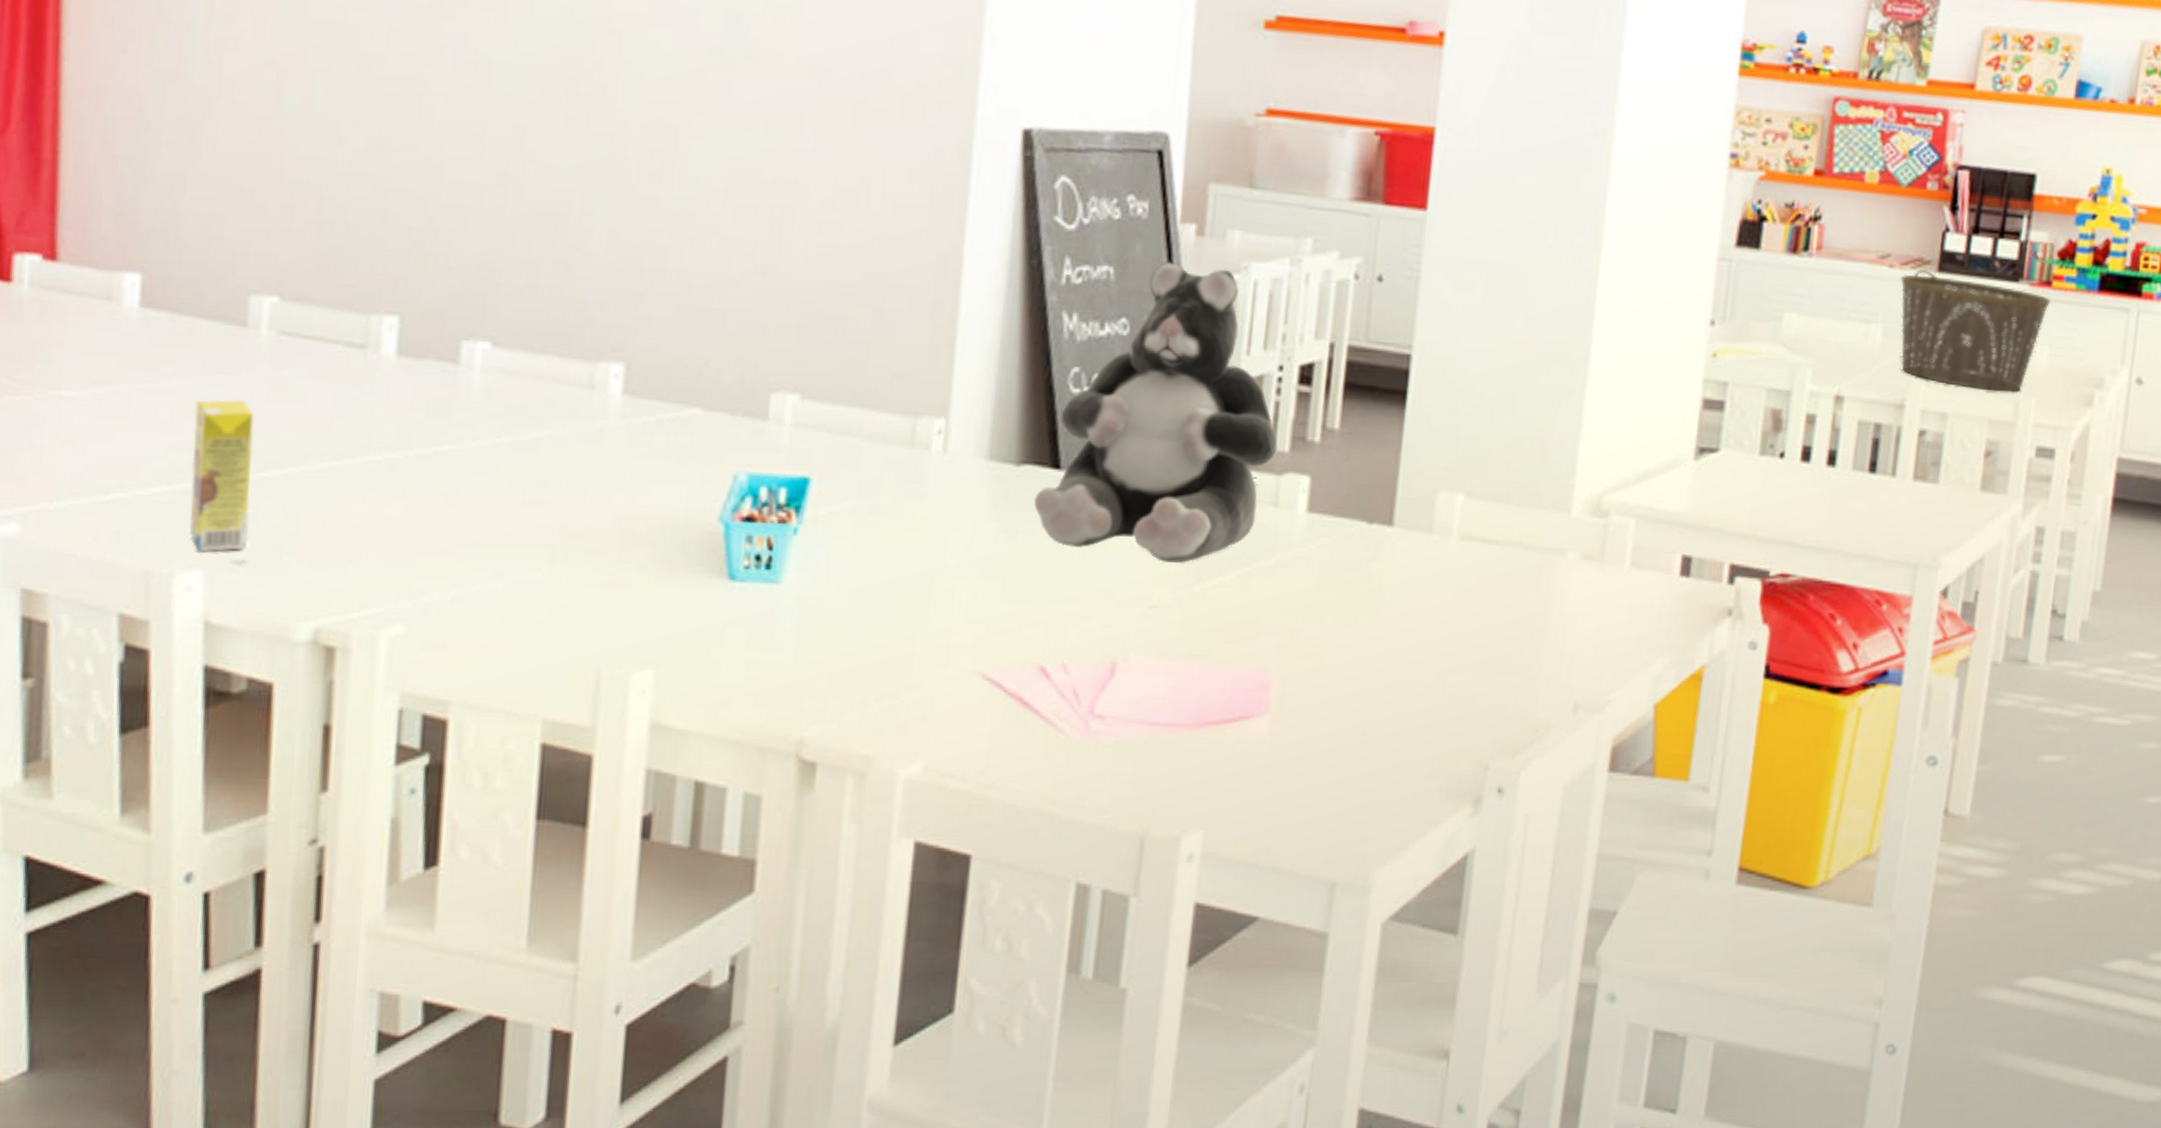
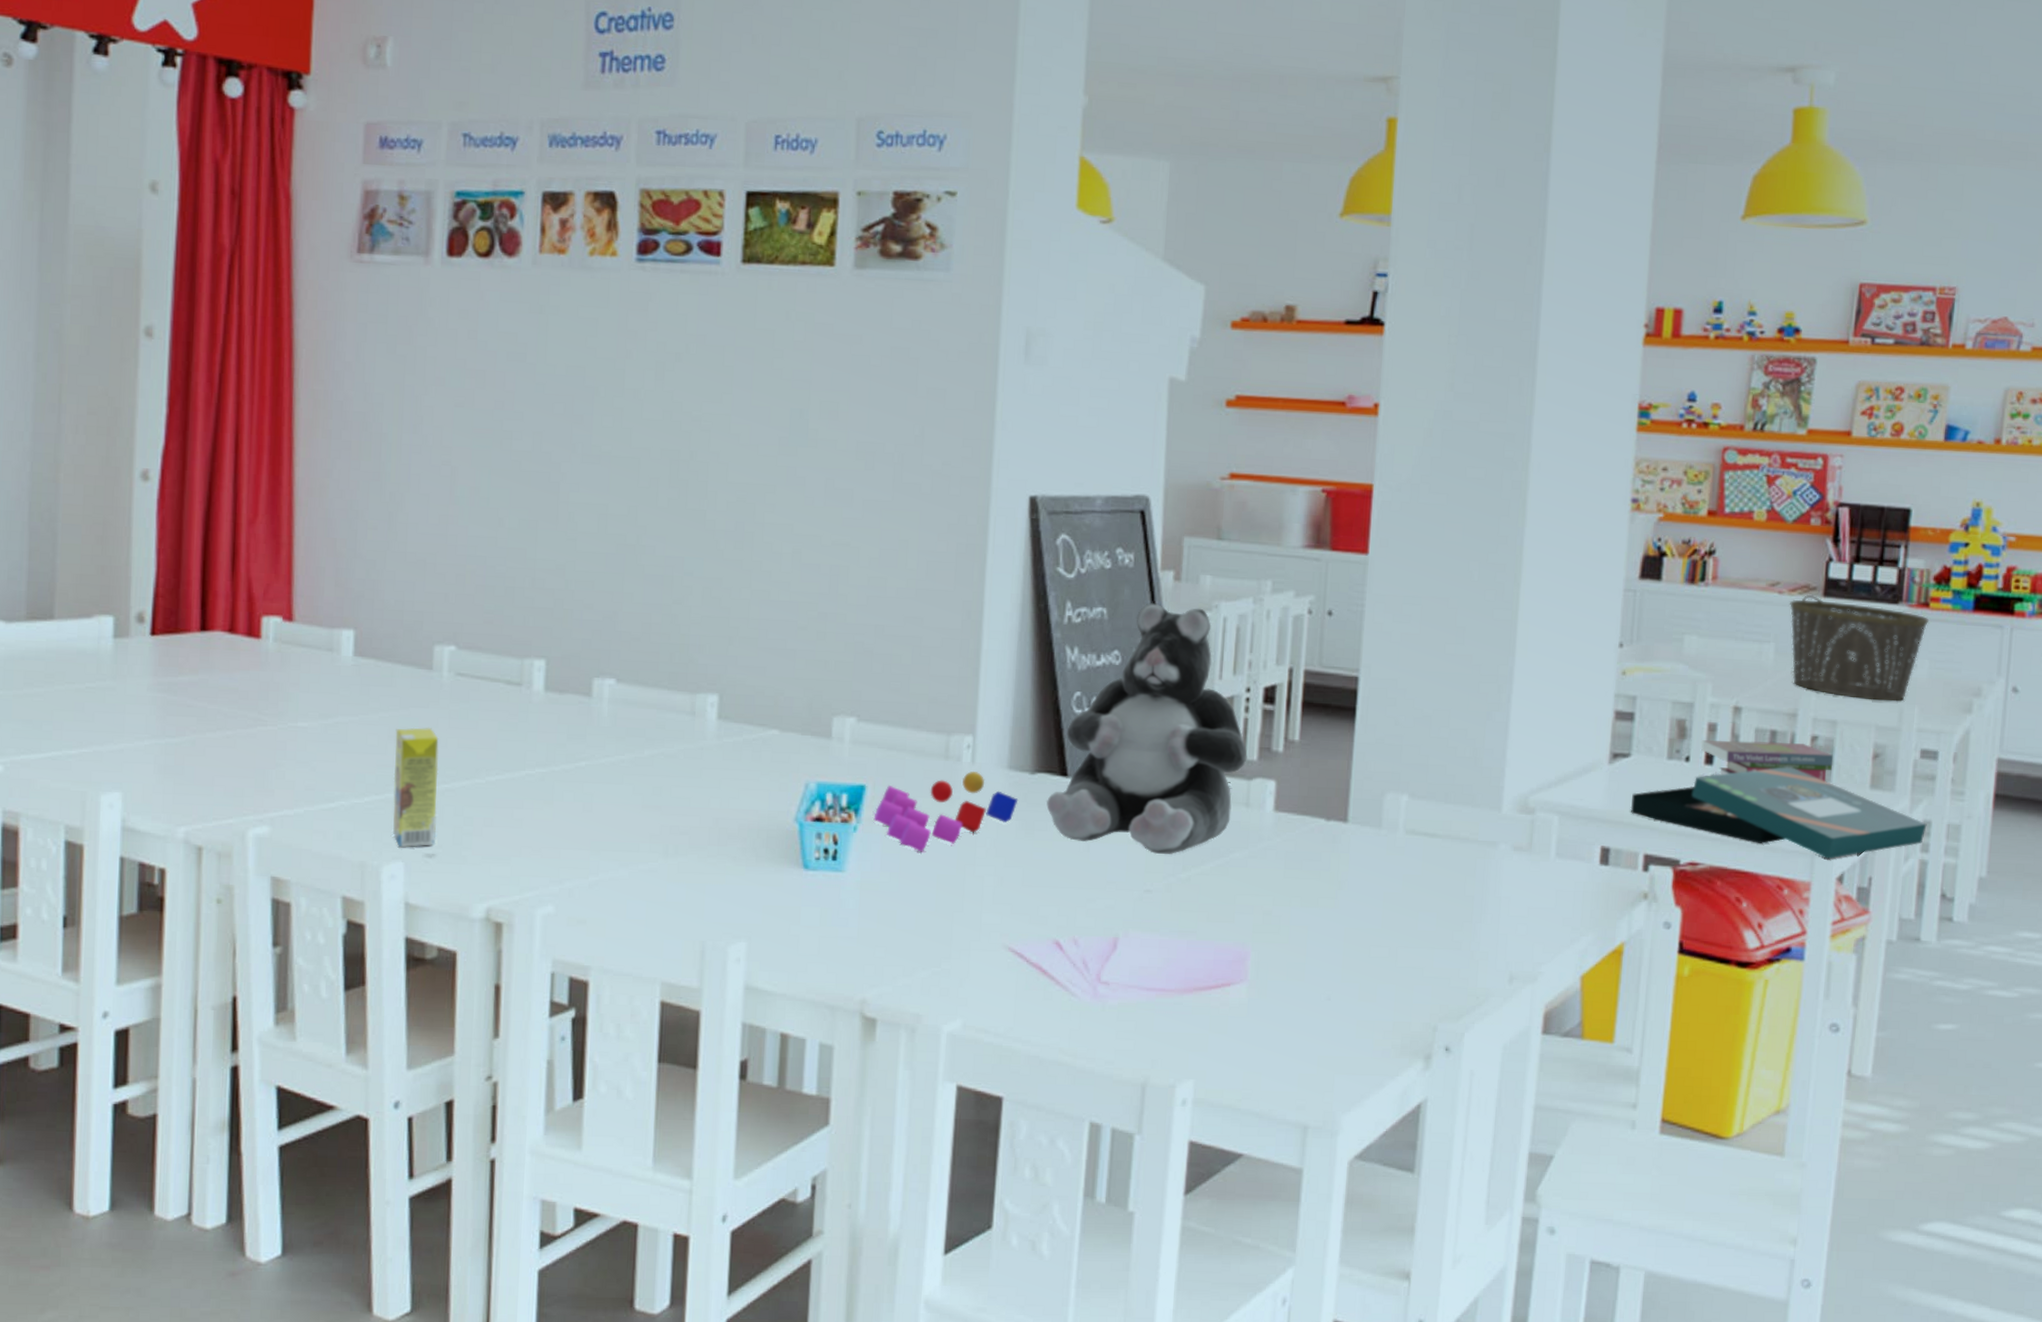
toy blocks: none [818,462,1000,560] -> present [873,771,1019,852]
board game: none [1716,464,2040,570] -> present [1630,766,1927,859]
books: none [1797,434,1942,483] -> present [1701,740,1834,782]

